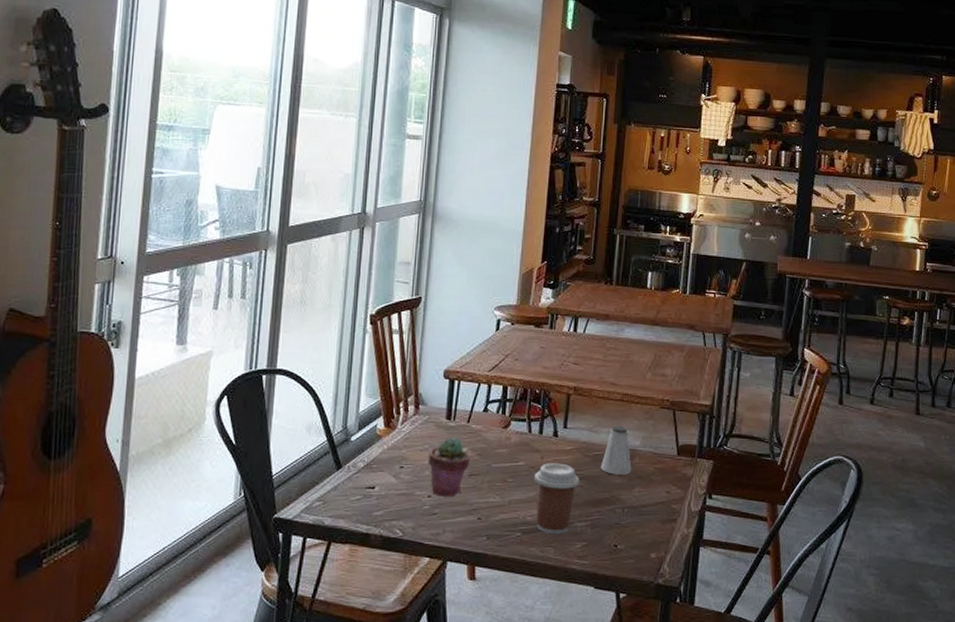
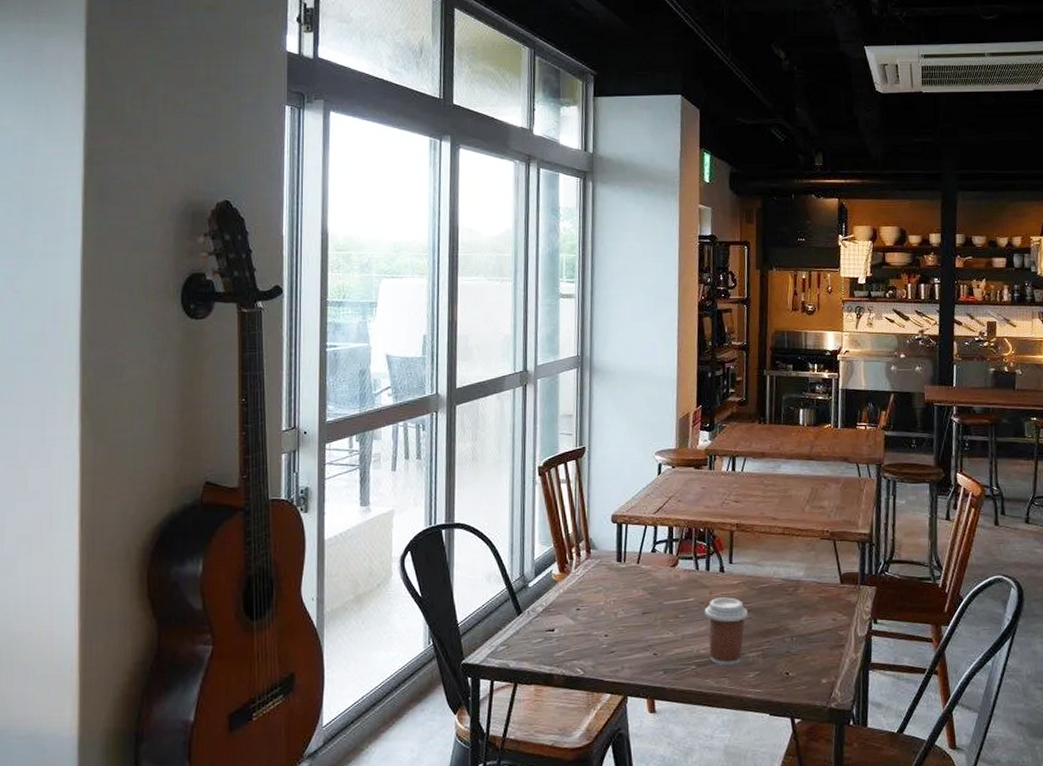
potted succulent: present [428,438,471,497] -> none [602,578,643,635]
saltshaker: present [600,426,632,475] -> none [767,558,798,606]

